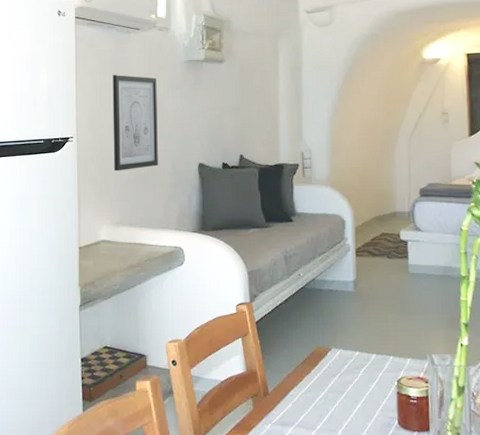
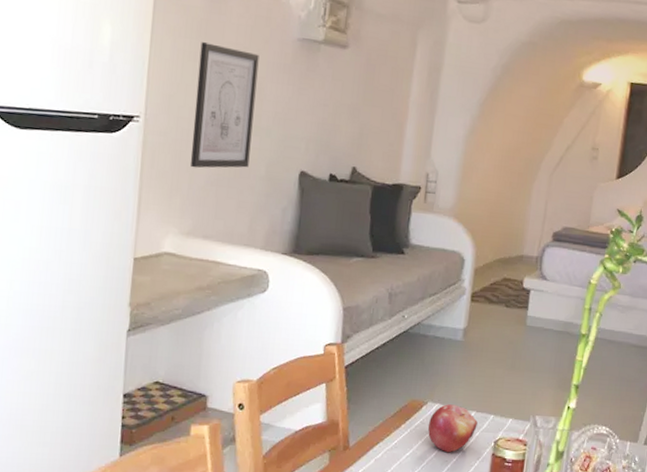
fruit: none [334,349,379,394] -> present [427,404,478,453]

